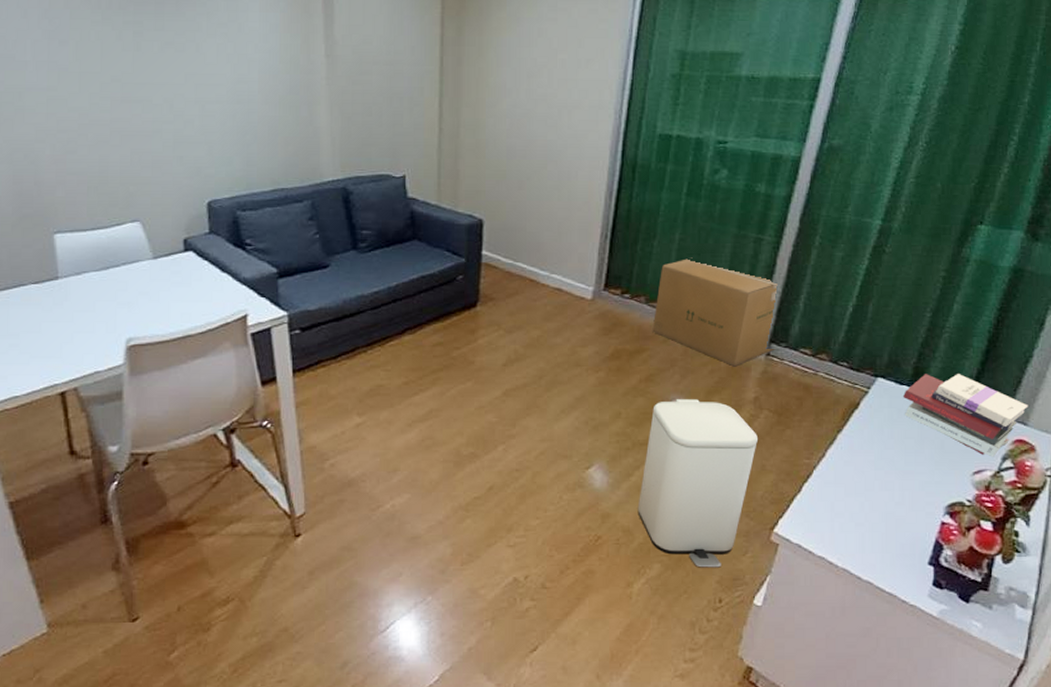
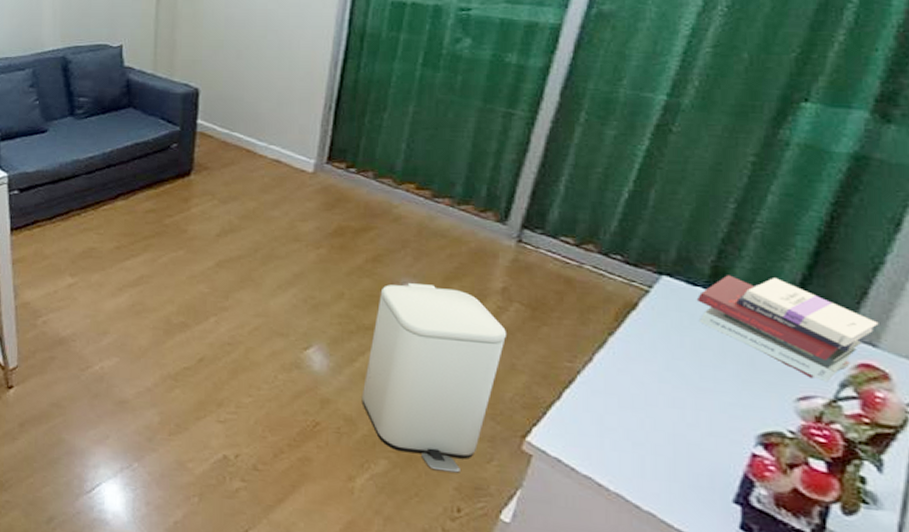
box: present [652,257,778,367] -> none [381,132,532,253]

